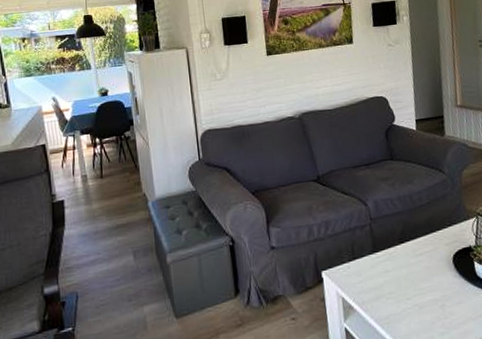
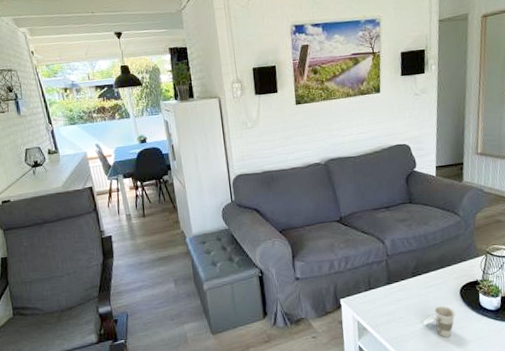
cup: none [414,277,451,316] -> present [422,305,456,337]

